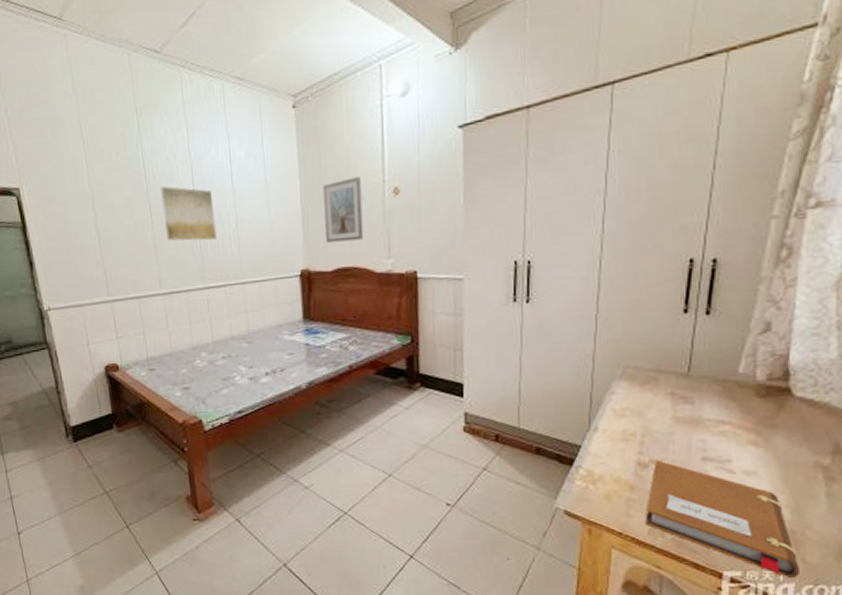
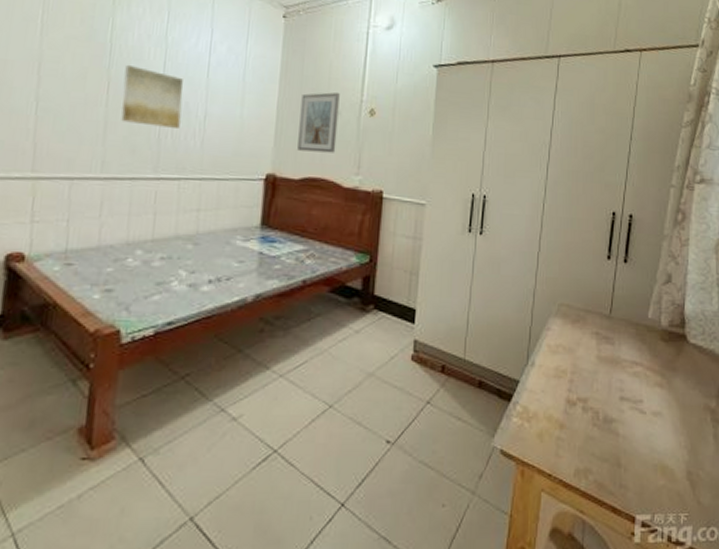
notebook: present [645,459,799,578] -> none [572,398,695,520]

